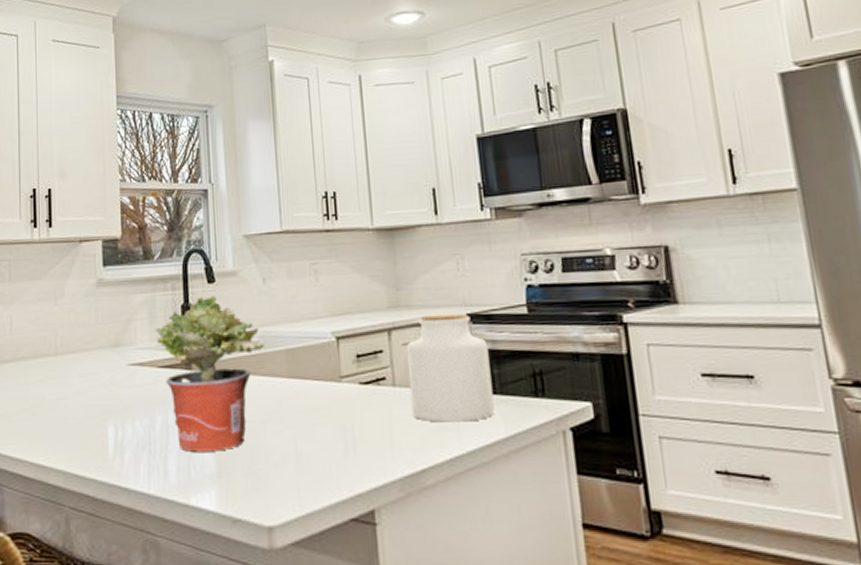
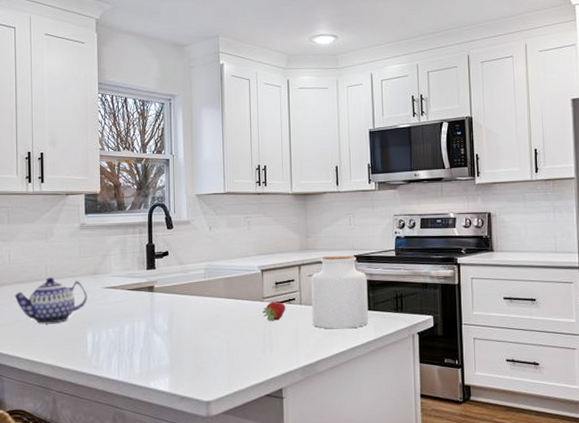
teapot: none [17,351,107,414] -> present [14,277,87,323]
potted plant: present [155,294,264,452] -> none [125,237,208,350]
fruit: none [340,382,374,412] -> present [262,302,286,322]

